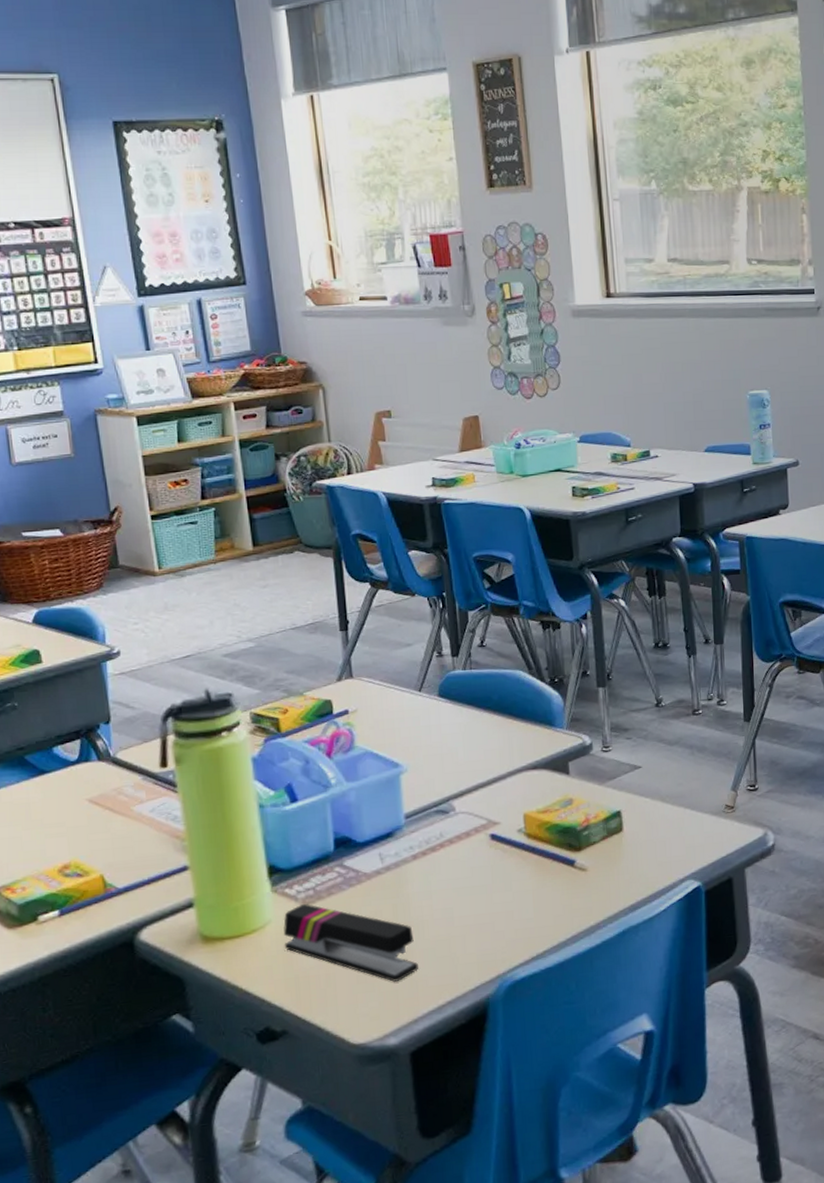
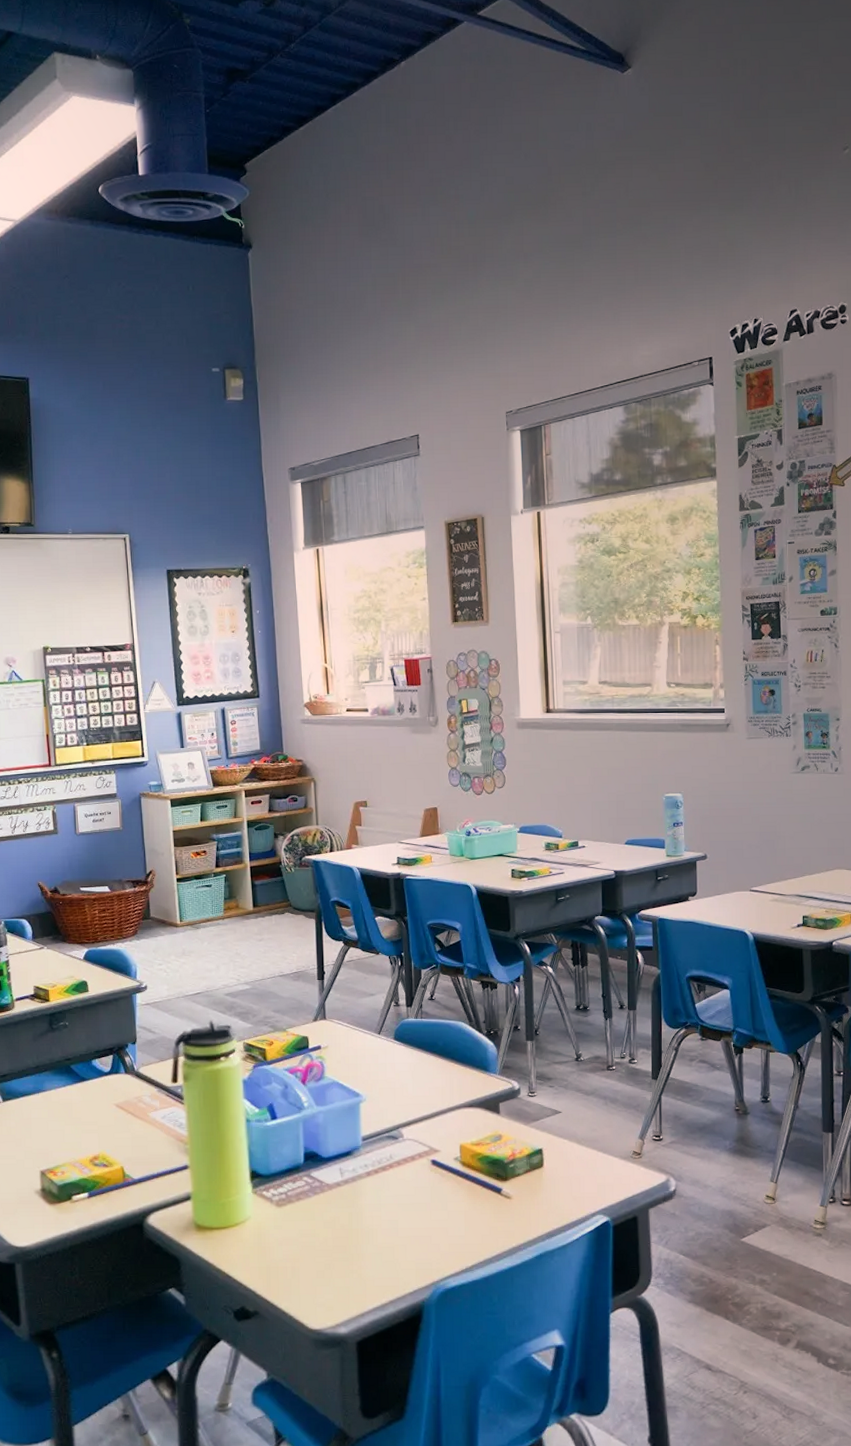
stapler: present [283,903,418,982] -> none [259,1205,367,1279]

